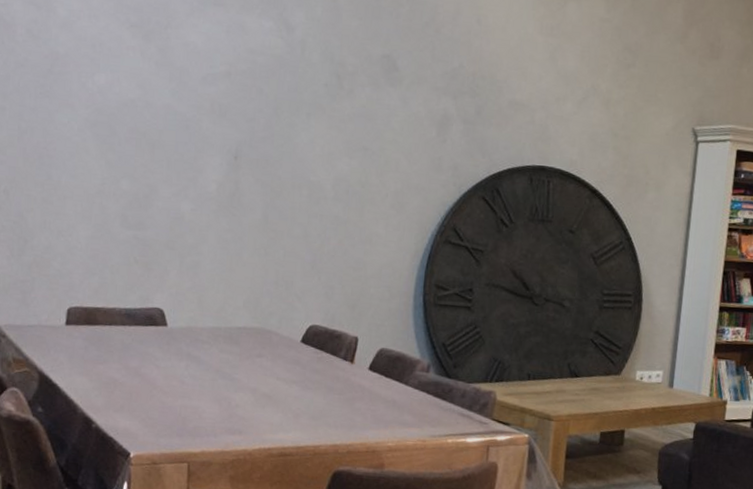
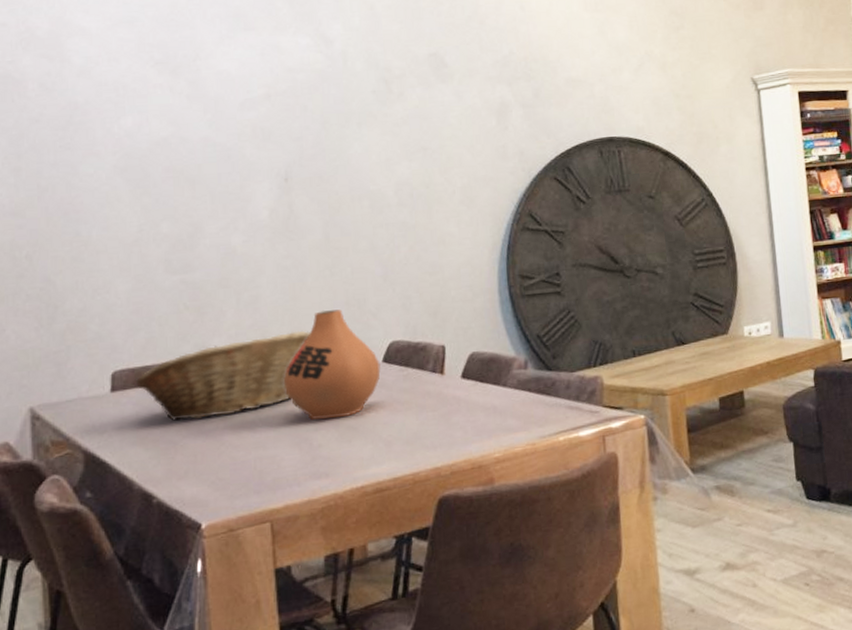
fruit basket: none [86,299,241,364] -> present [135,330,310,421]
vase: none [212,286,299,385] -> present [283,309,381,420]

